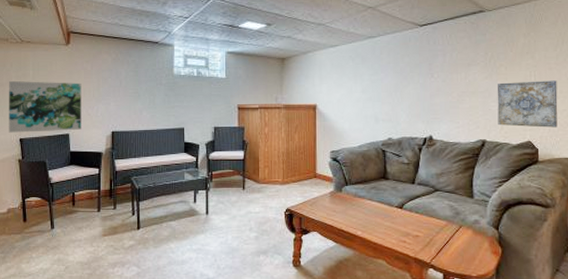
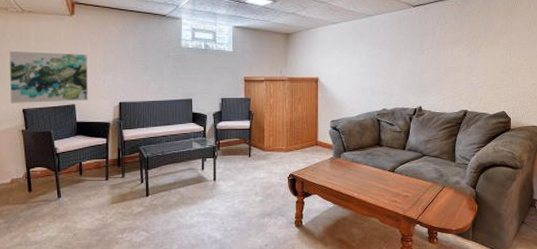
wall art: present [497,80,558,128] -> none [478,58,528,100]

